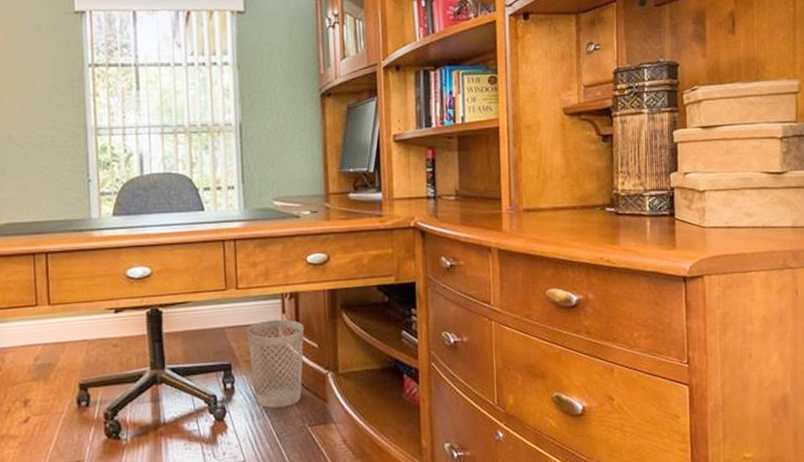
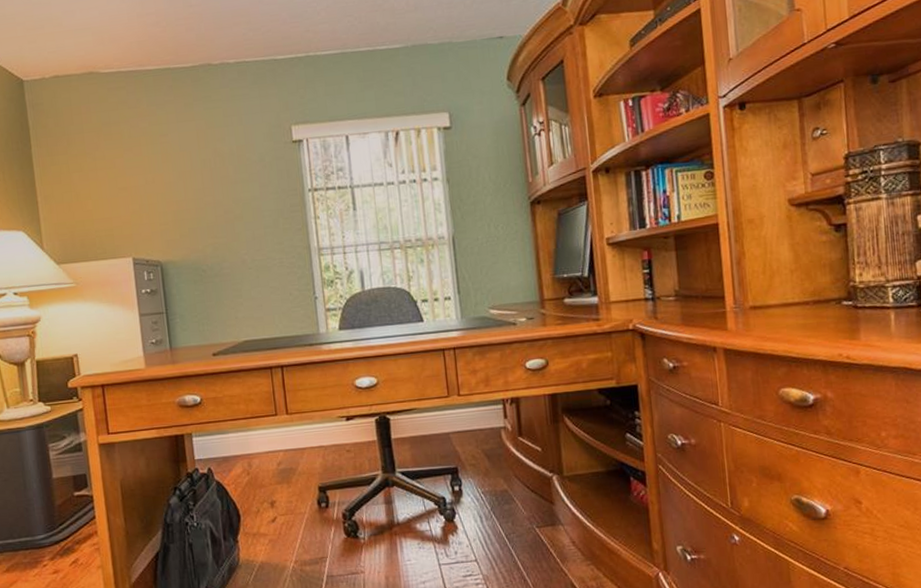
wastebasket: present [247,319,305,408] -> none [471,424,528,510]

